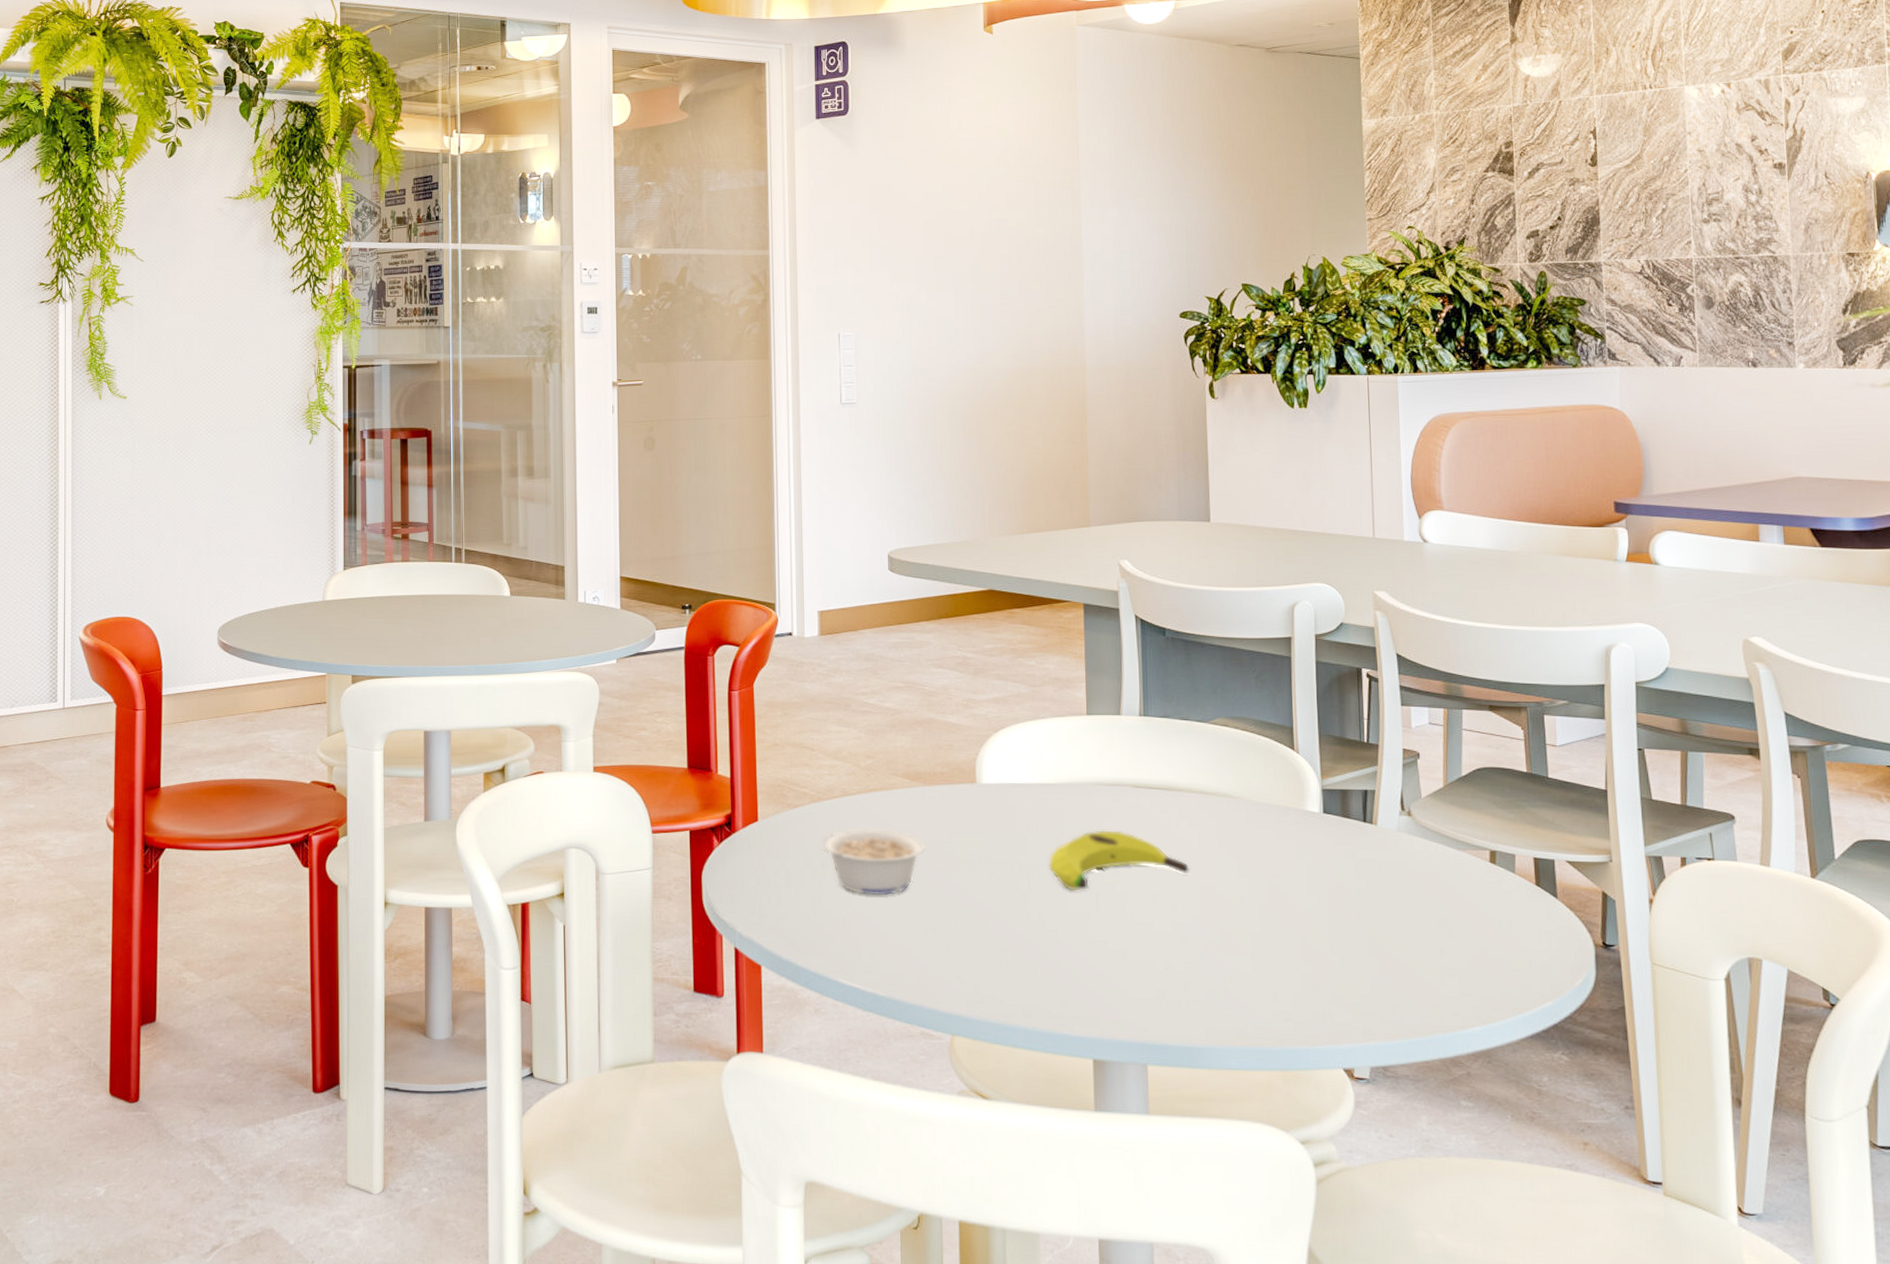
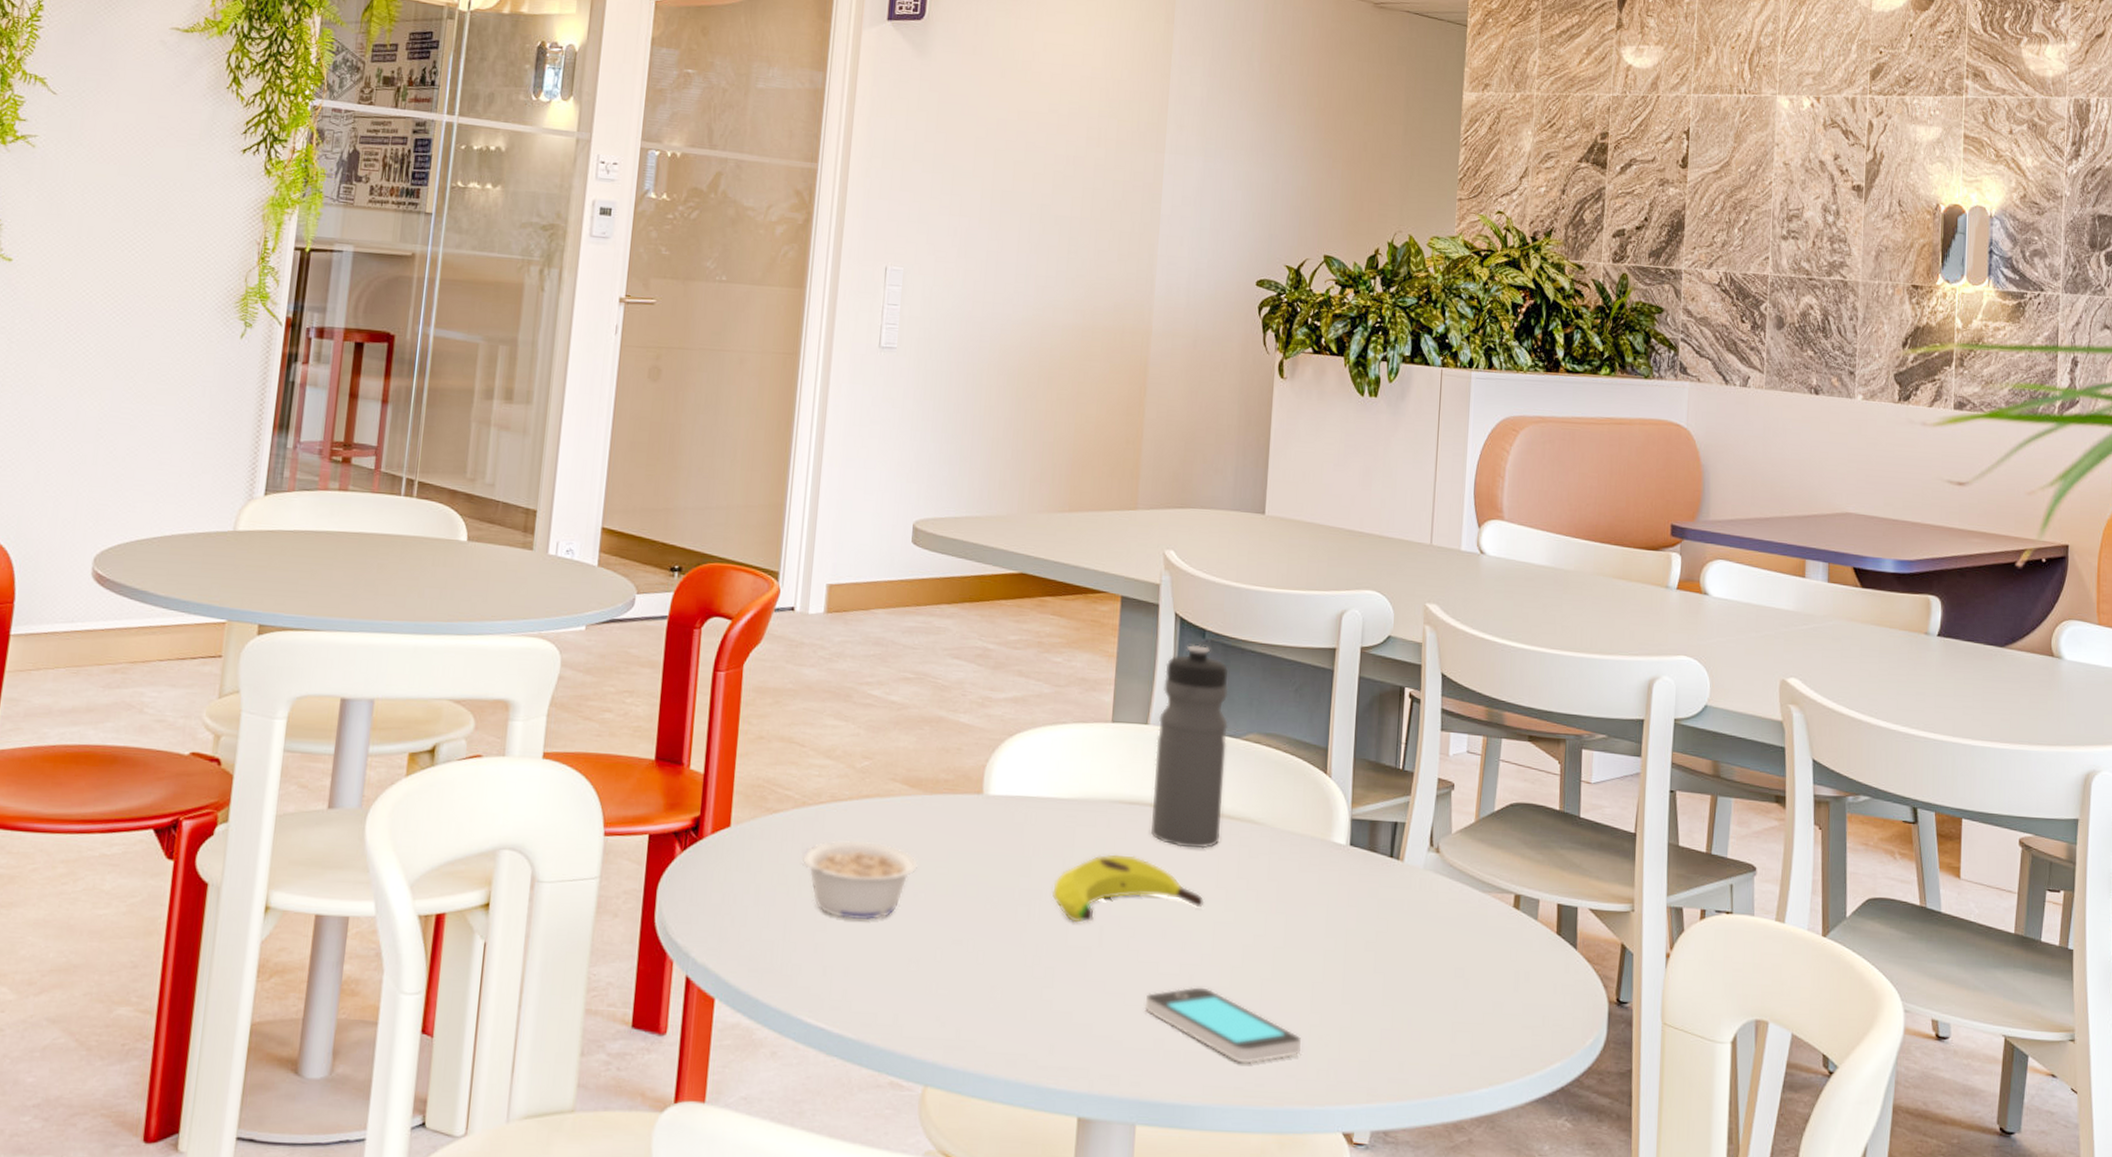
water bottle: none [1129,642,1199,822] -> present [1150,644,1229,849]
smartphone: none [1145,943,1295,1010] -> present [1145,987,1301,1064]

